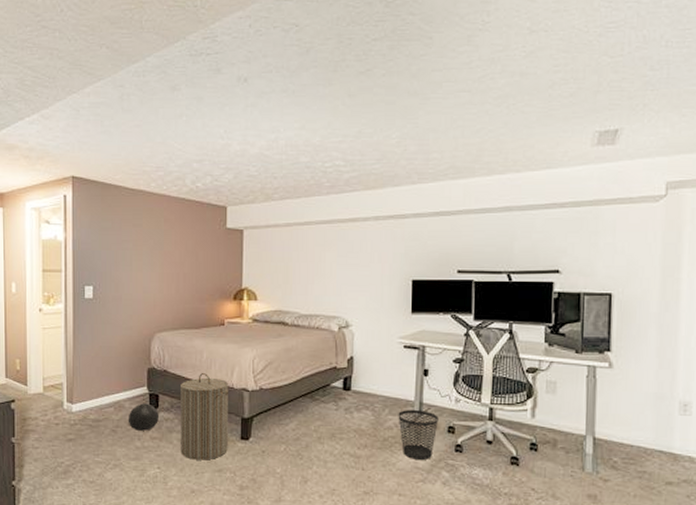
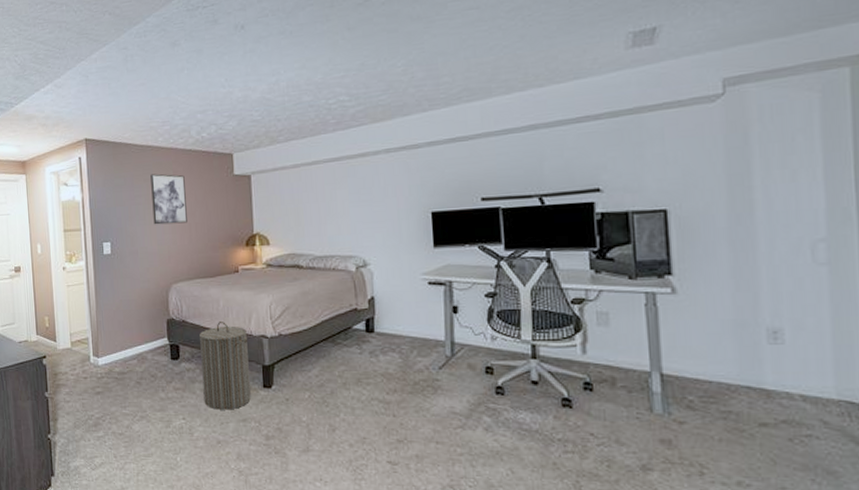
decorative ball: present [128,403,158,431] -> none [151,354,181,382]
wall art: none [140,220,176,272] -> present [150,174,187,225]
wastebasket: present [398,409,439,460] -> none [428,349,474,404]

